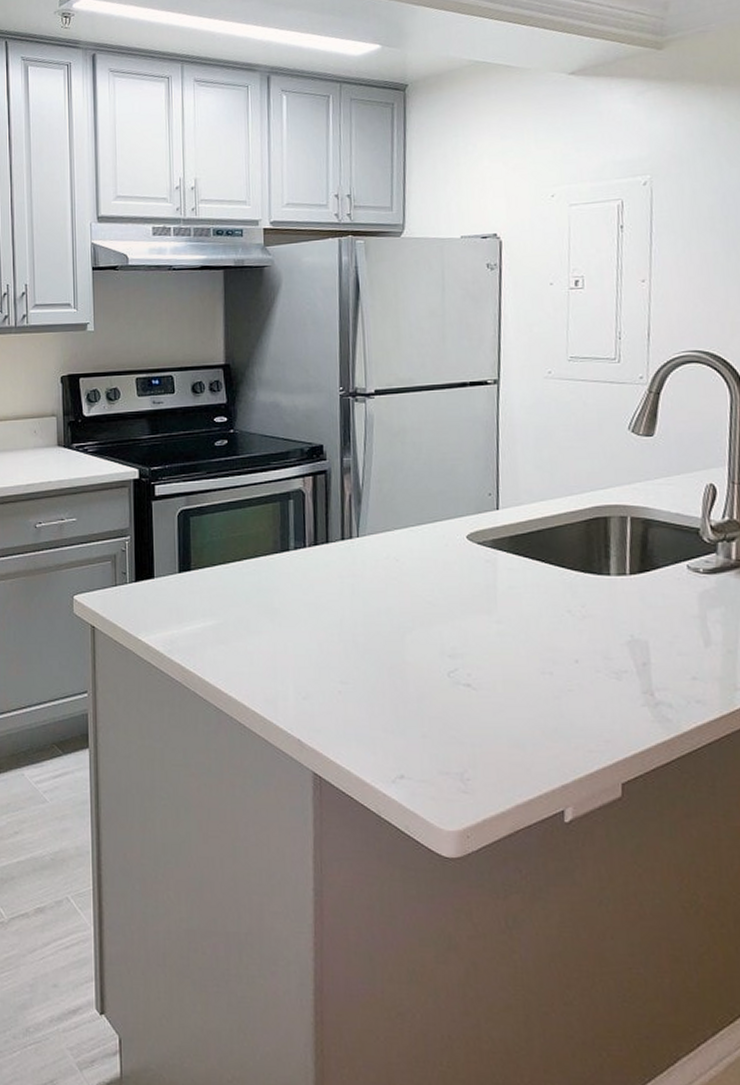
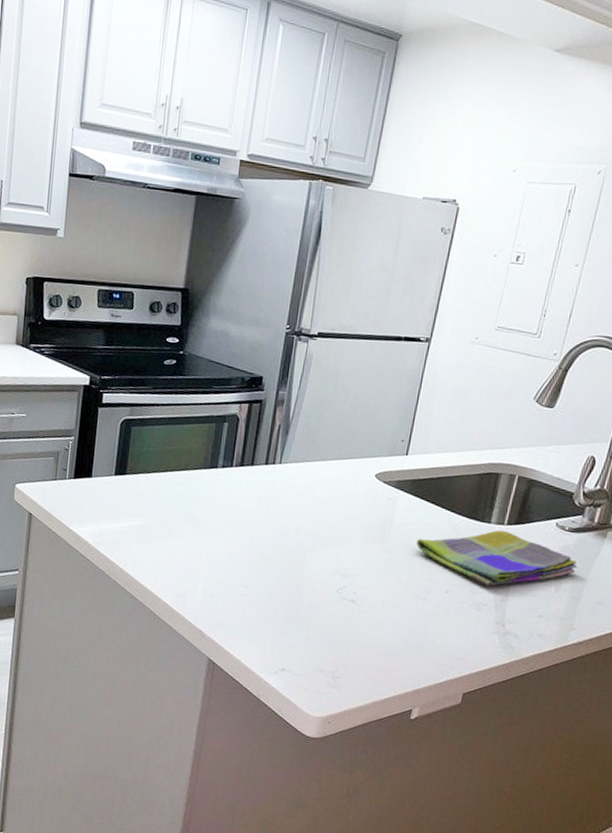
dish towel: none [529,581,725,650] -> present [416,529,578,587]

